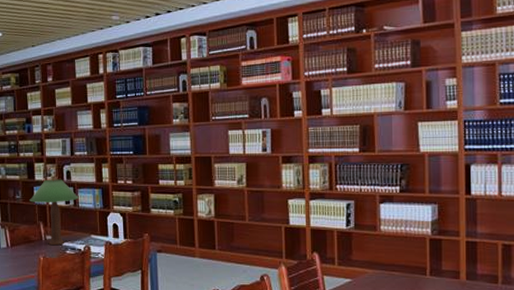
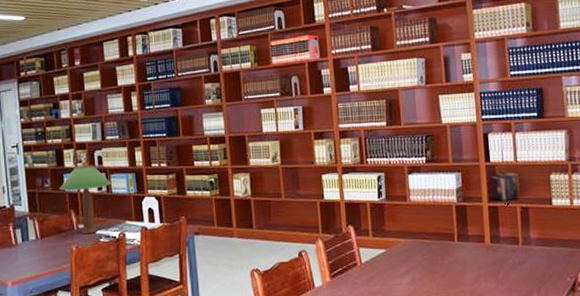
books: none [469,206,504,237] -> present [490,172,521,201]

